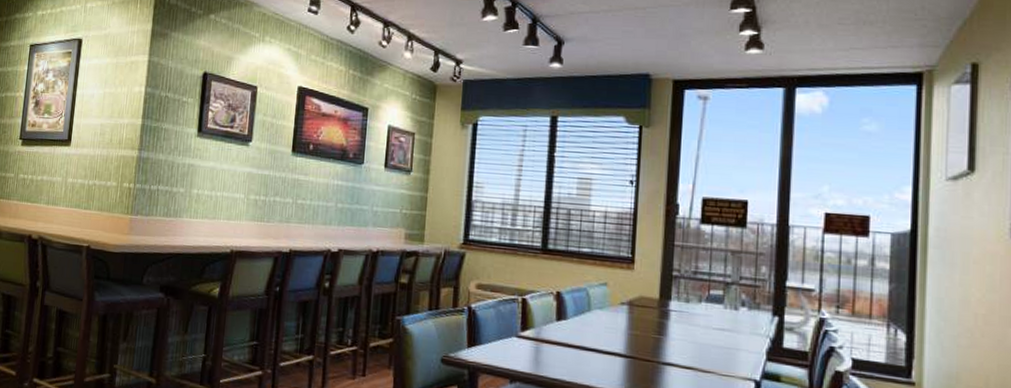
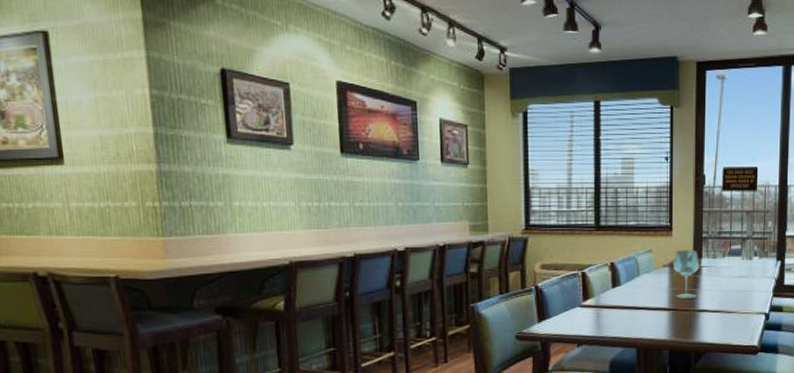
wine glass: none [633,287,668,347] -> present [673,250,700,299]

